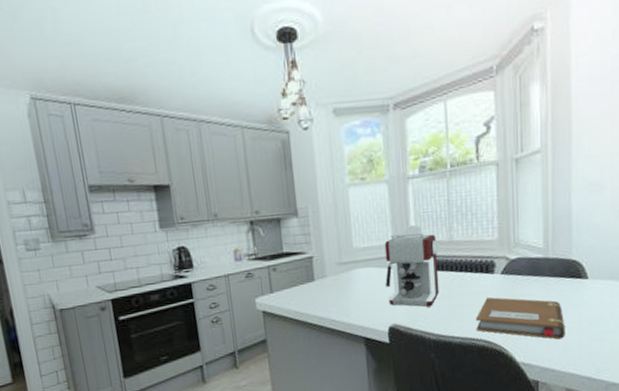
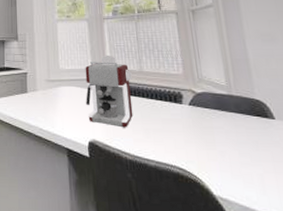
notebook: present [475,297,565,340] -> none [168,125,261,178]

